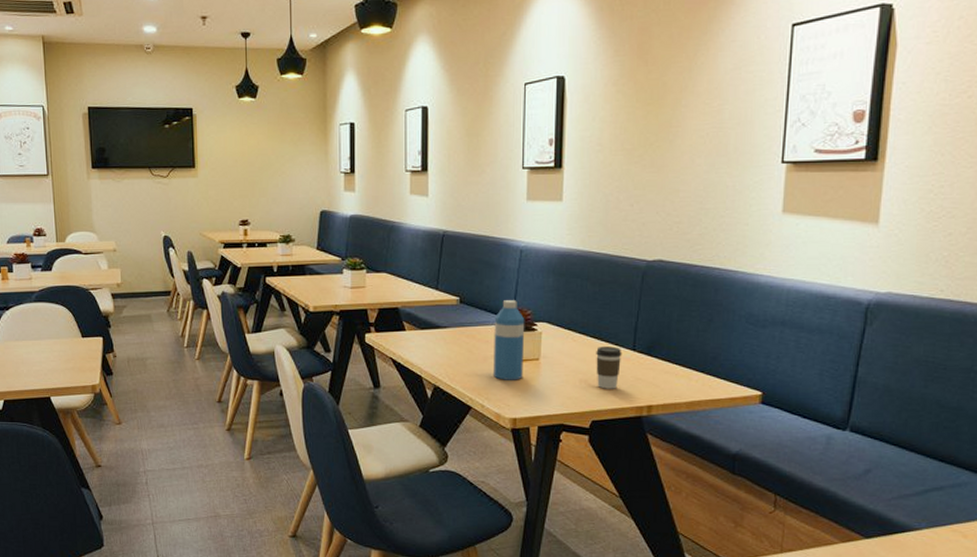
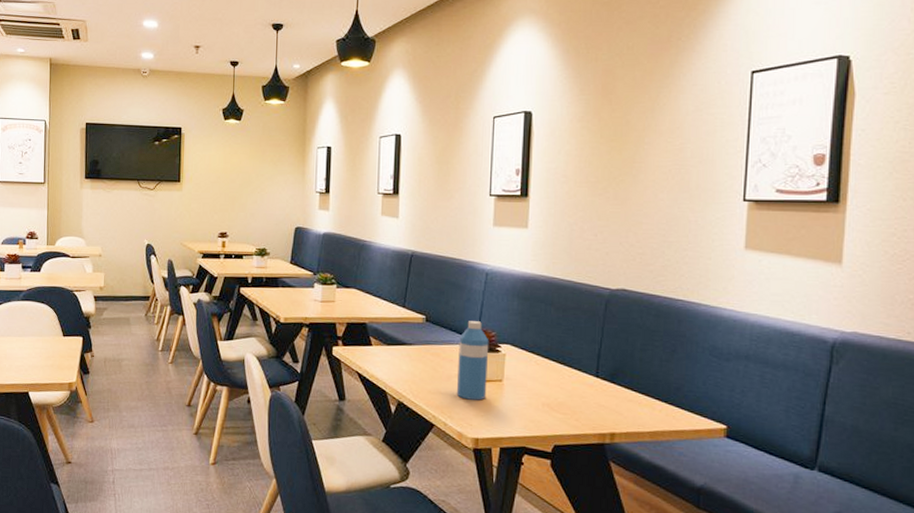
coffee cup: present [596,347,622,389] -> none [559,371,585,415]

